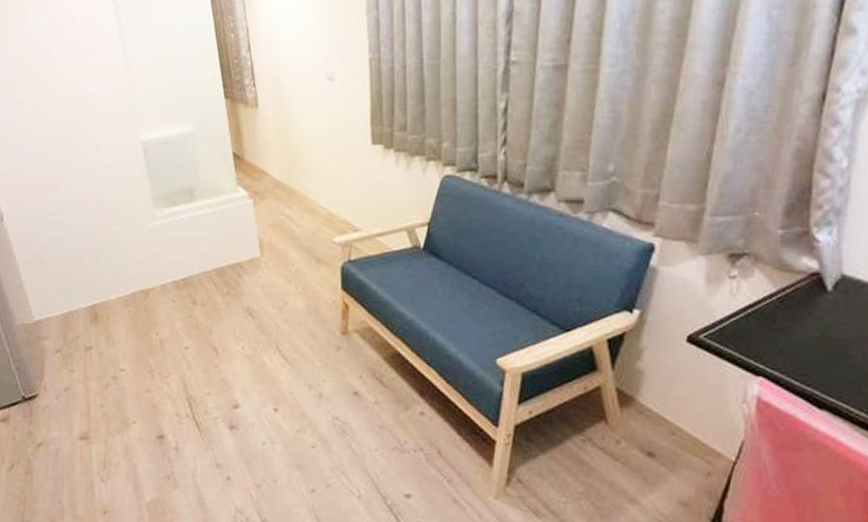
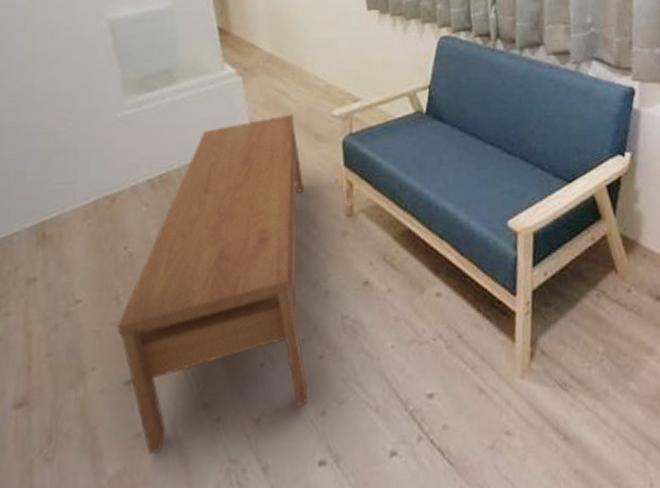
coffee table: none [151,237,305,493] -> present [116,114,308,455]

